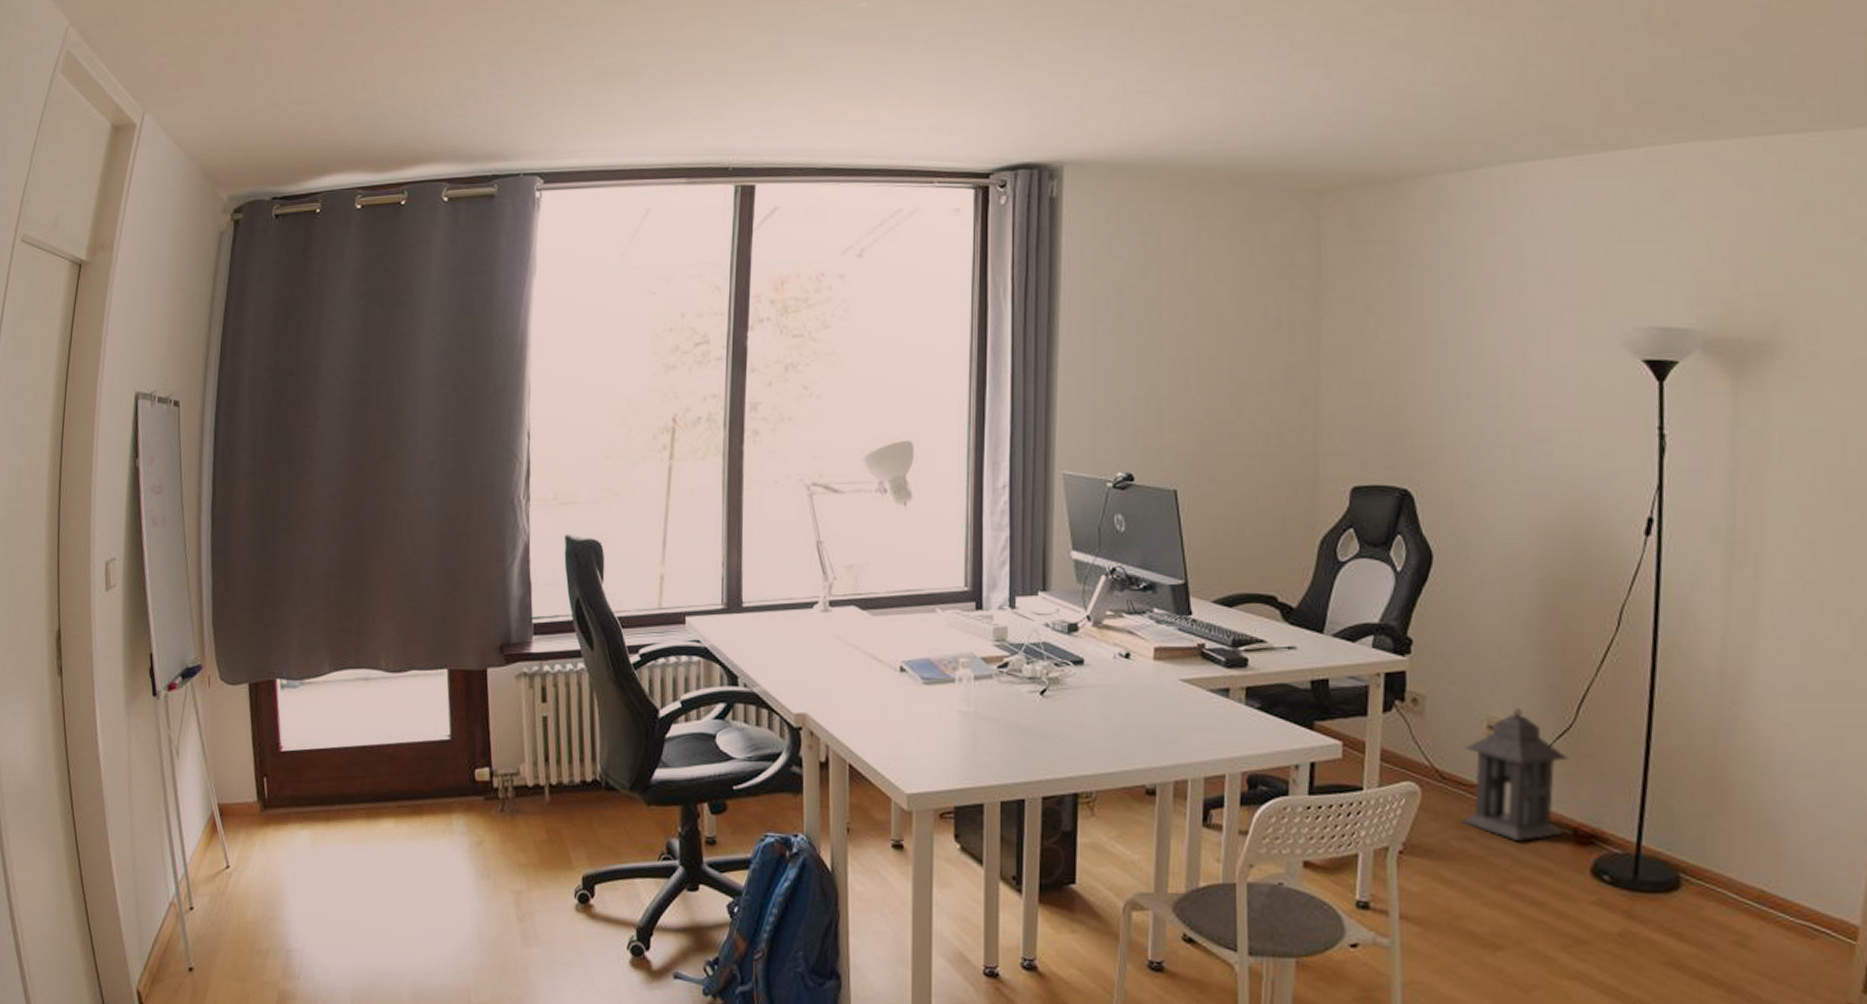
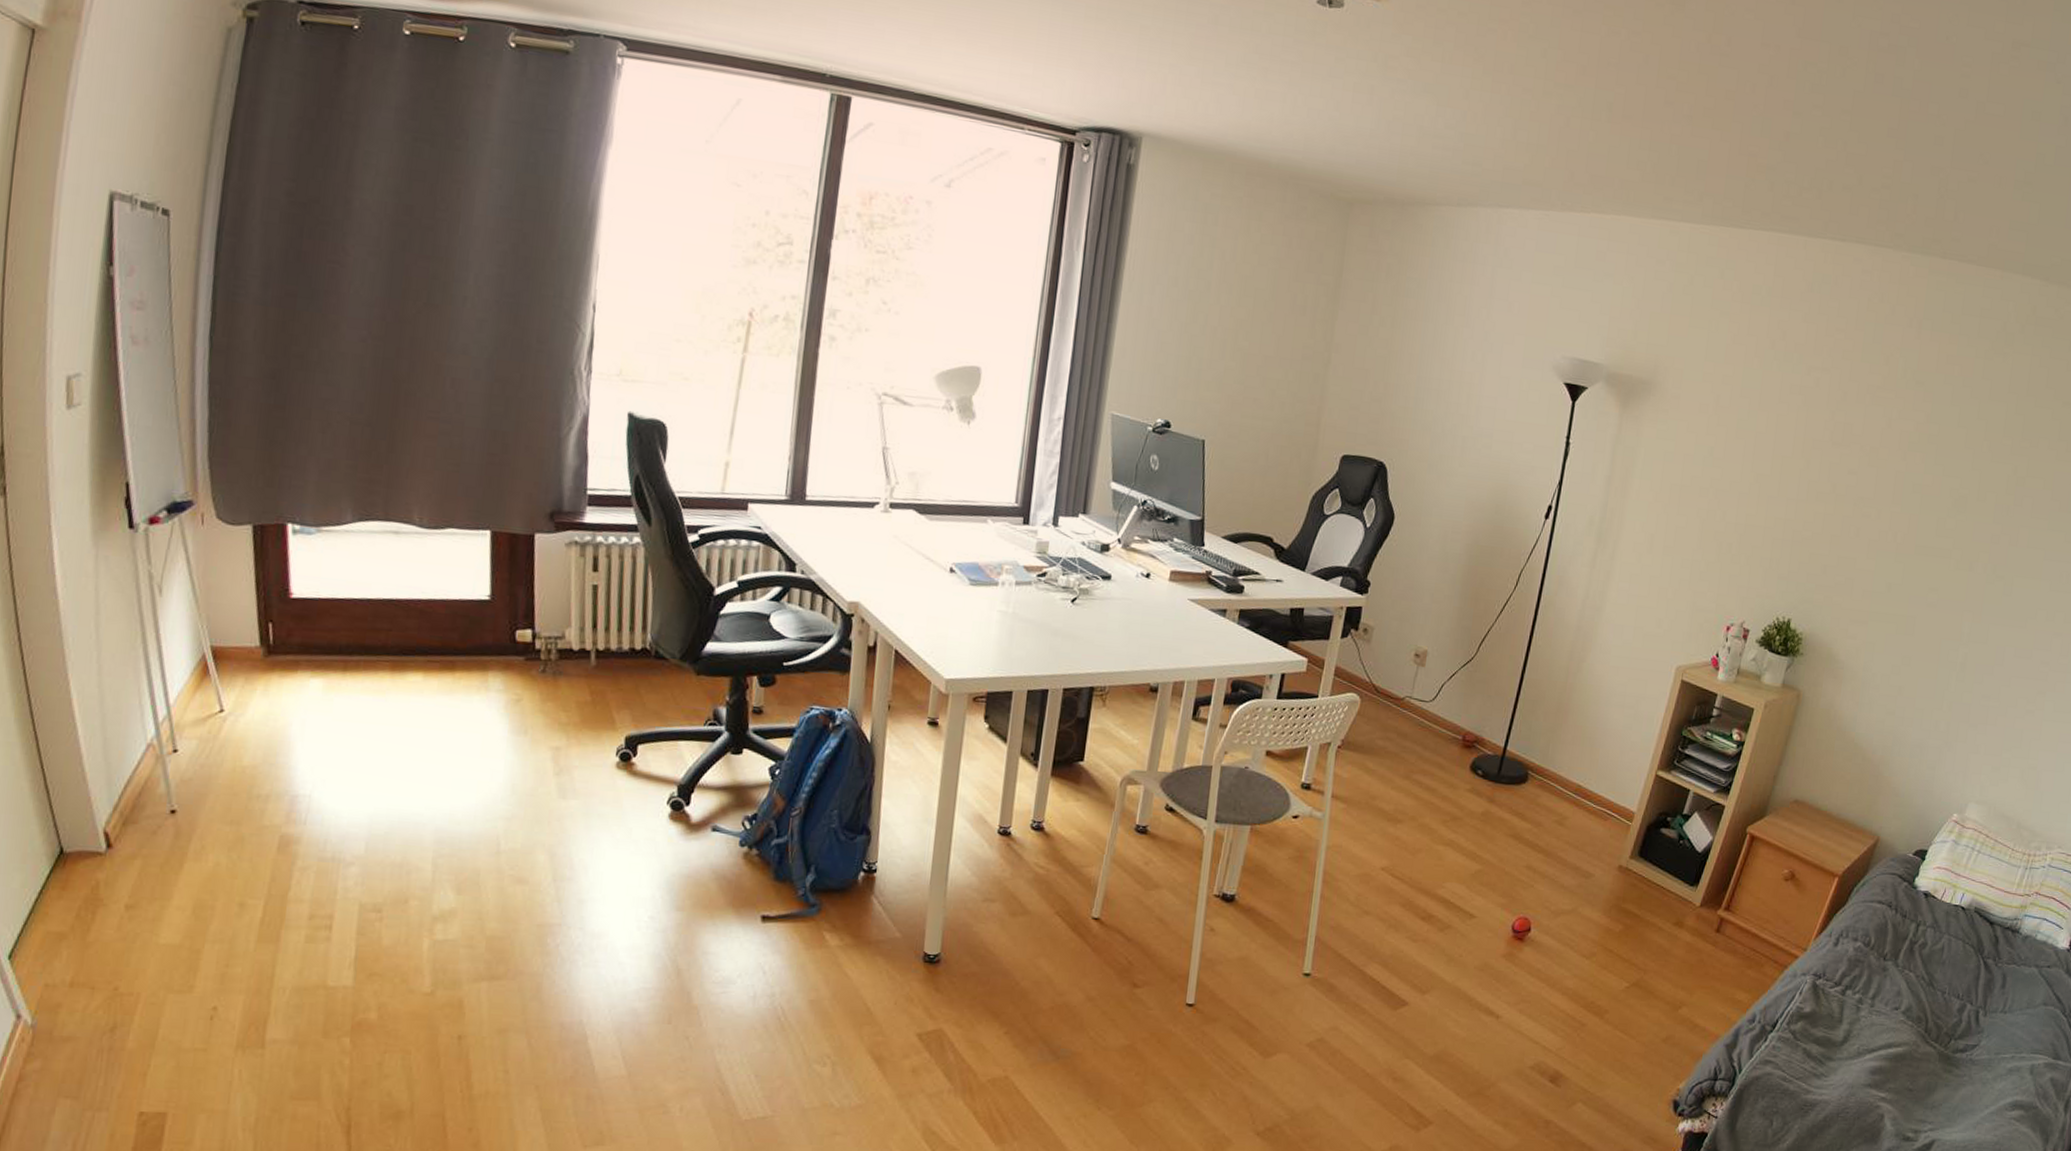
lantern: present [1460,708,1569,842] -> none [1385,642,1468,743]

